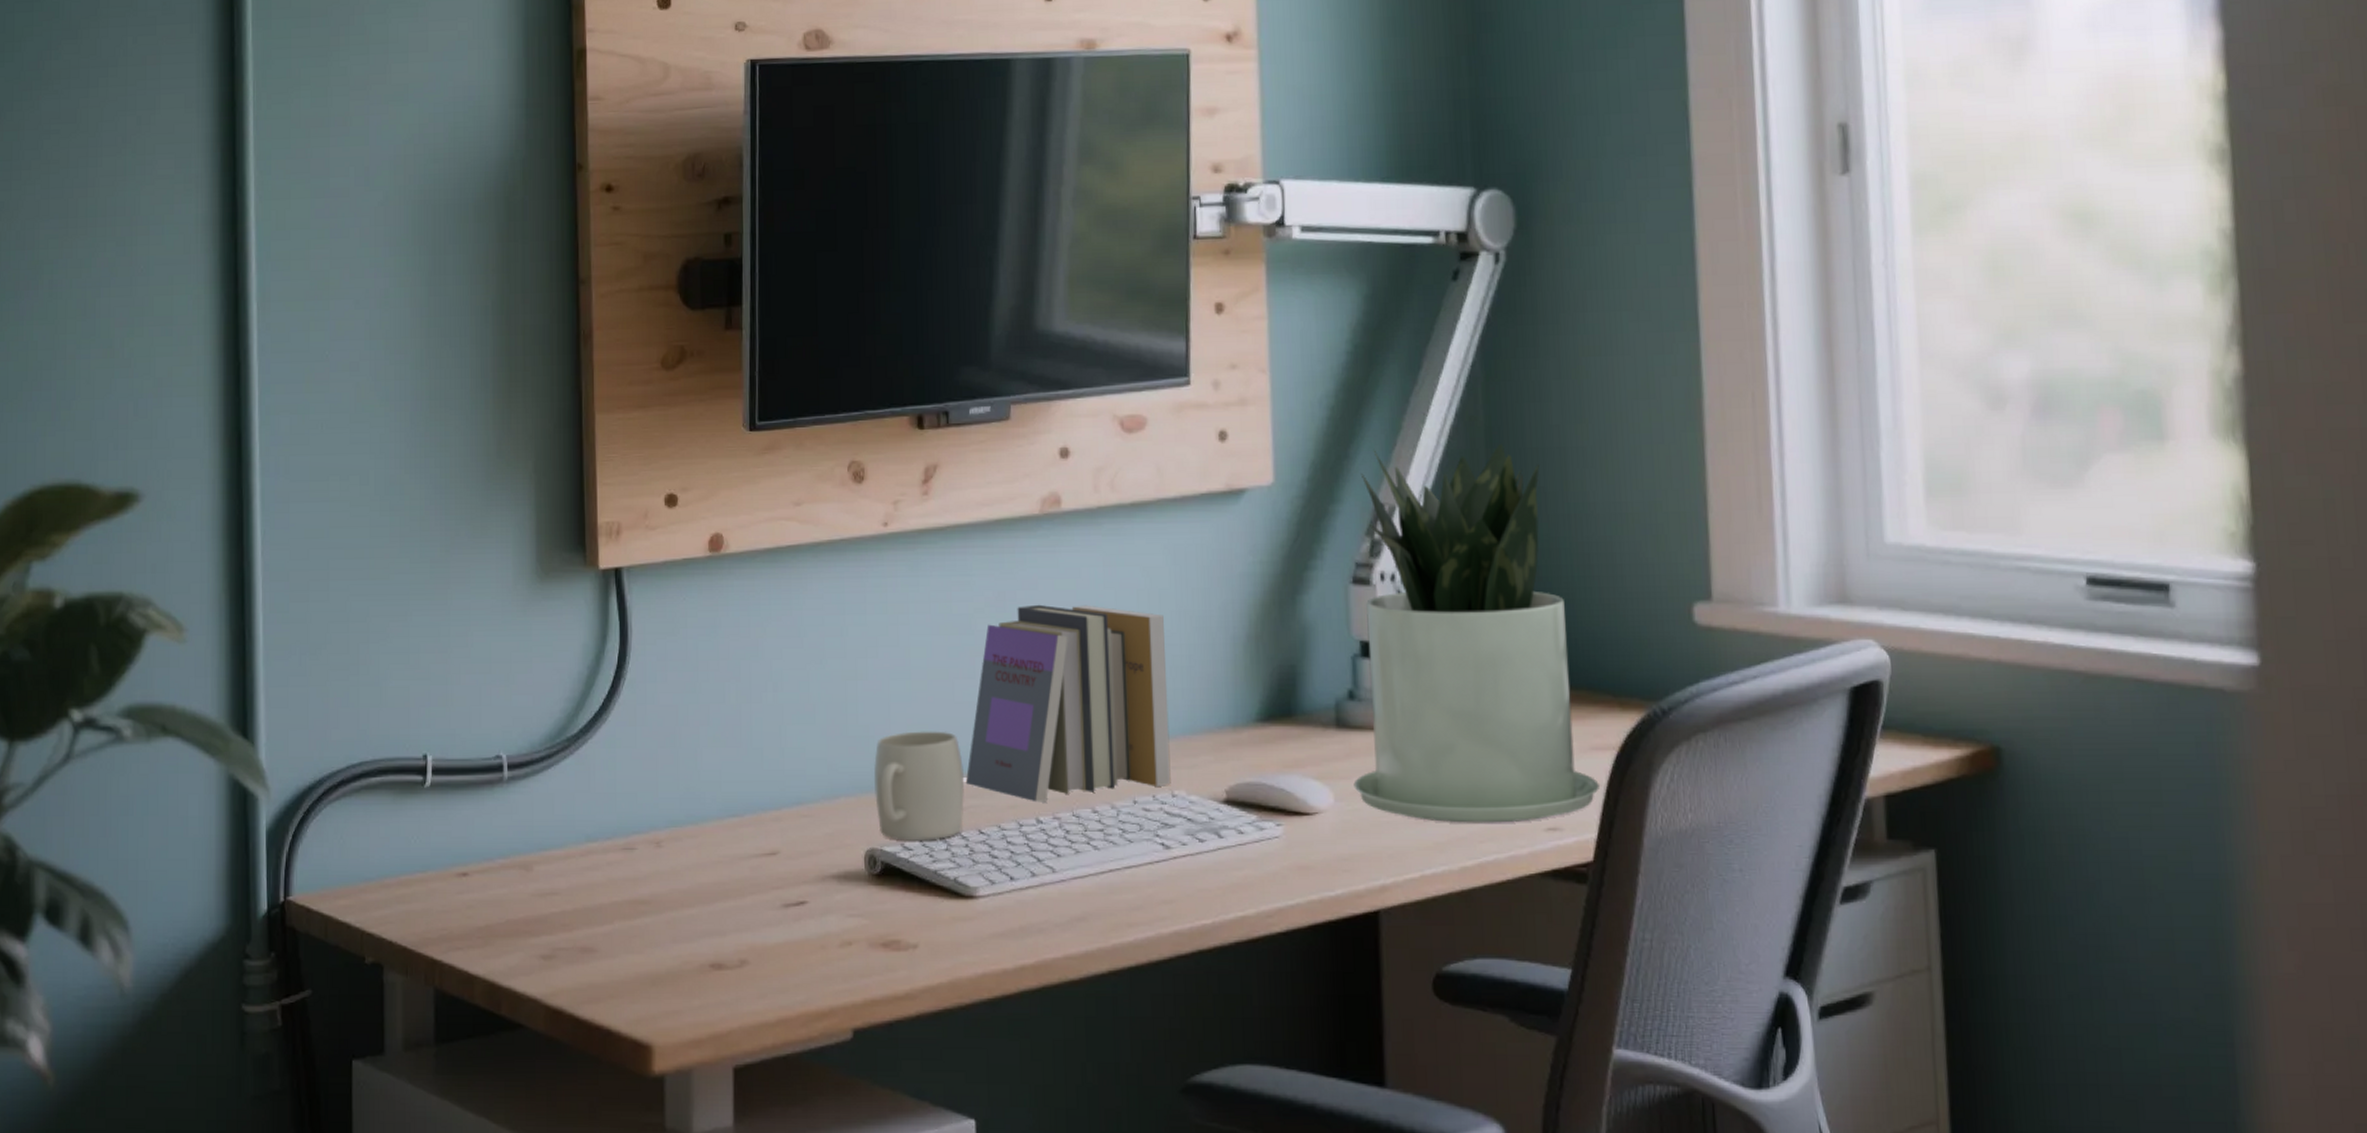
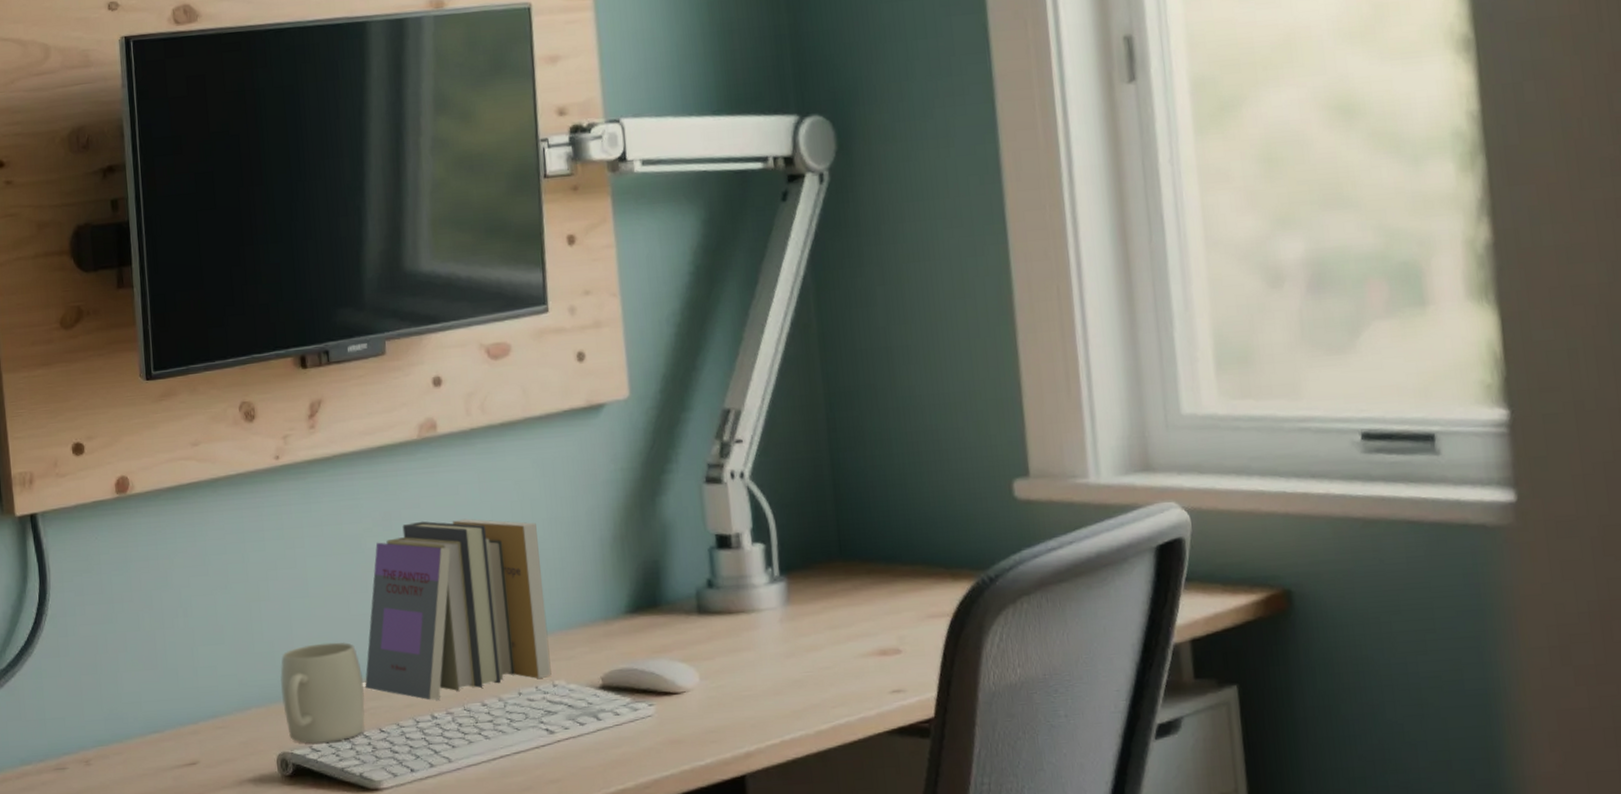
planter: present [1353,444,1599,823] -> none [707,347,937,693]

